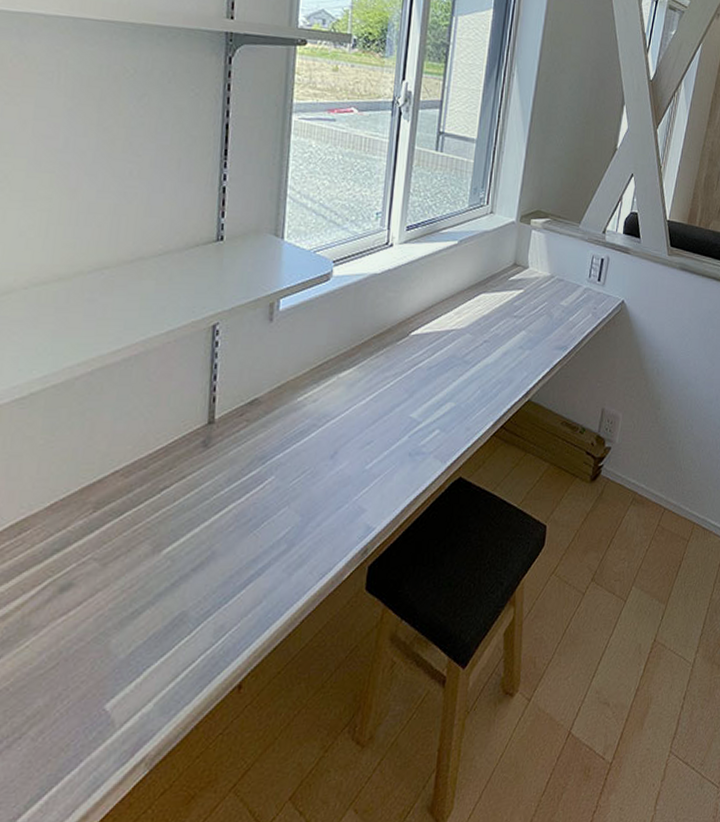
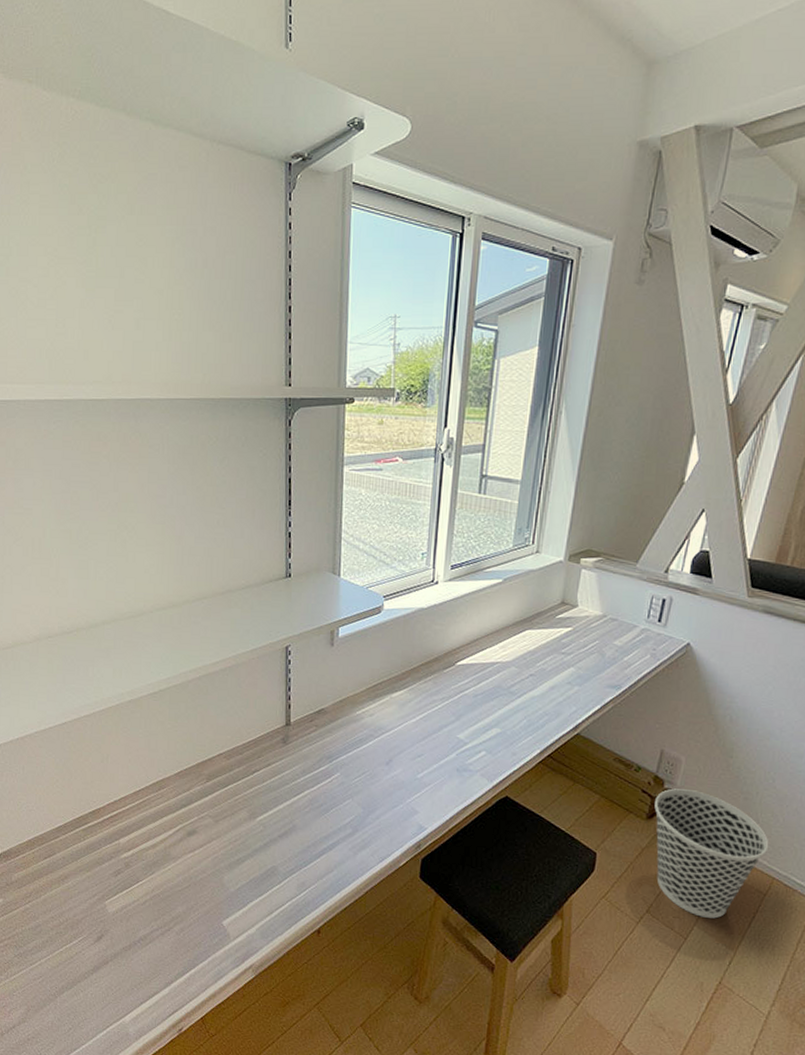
wastebasket: none [597,446,690,575] -> present [654,788,769,919]

